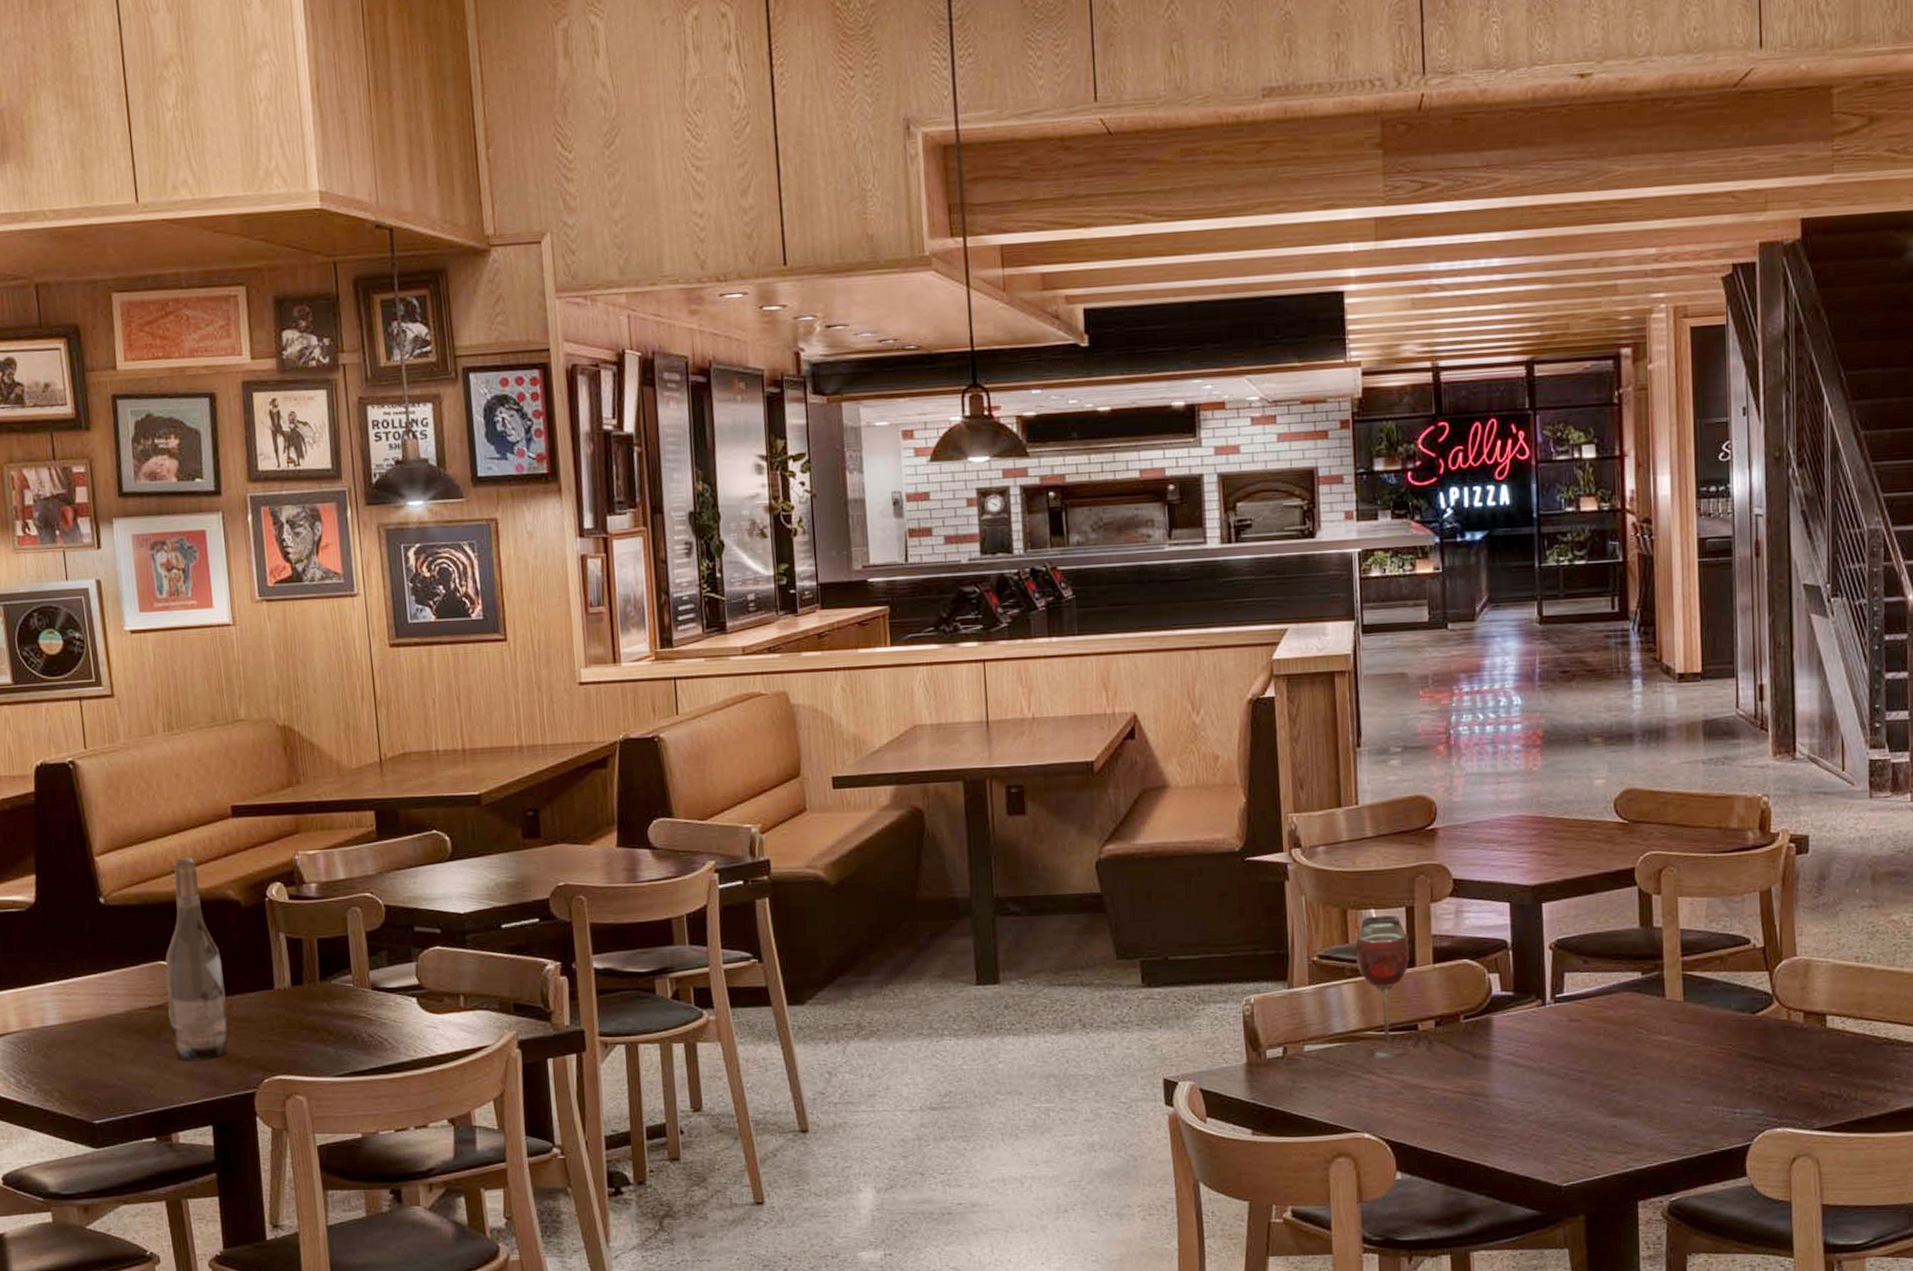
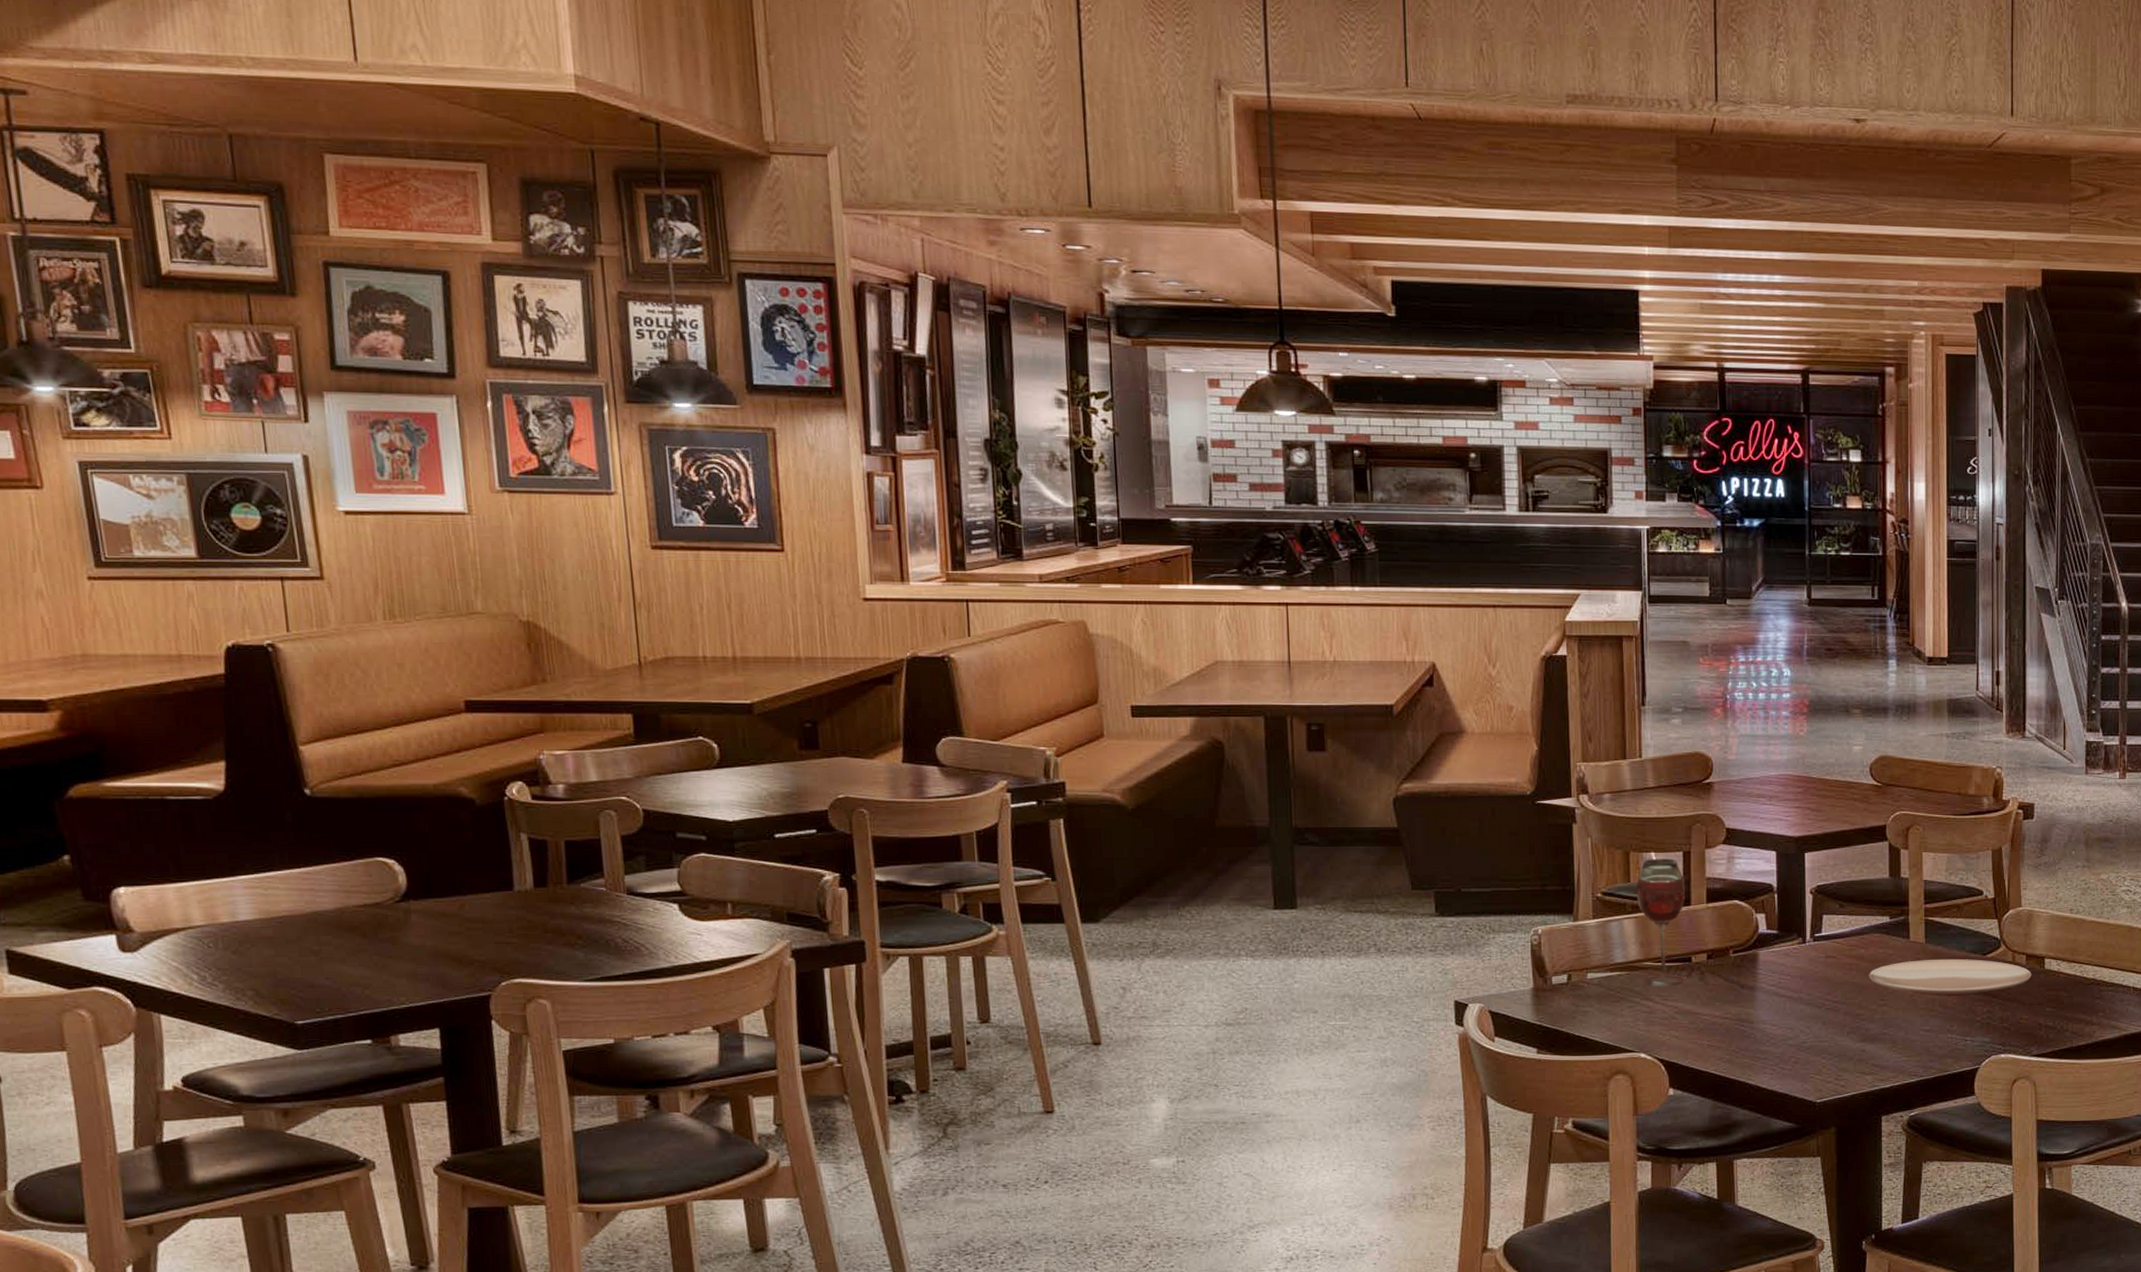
wine bottle: present [165,858,229,1060] -> none [384,752,459,961]
plate: none [1618,1018,1812,1062] -> present [1868,958,2032,996]

